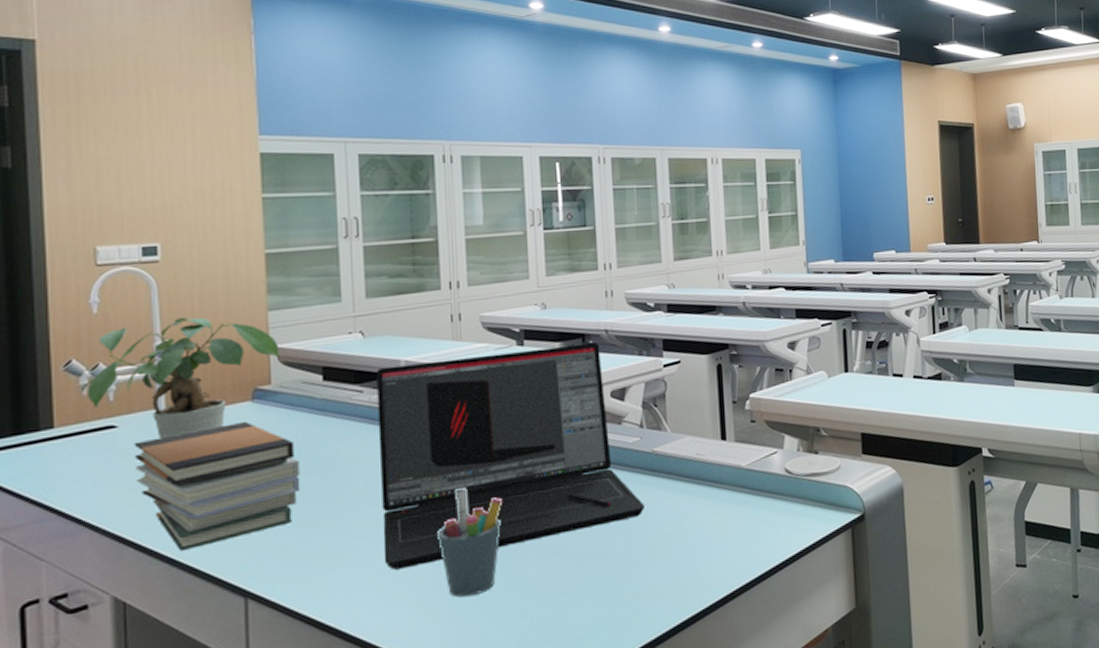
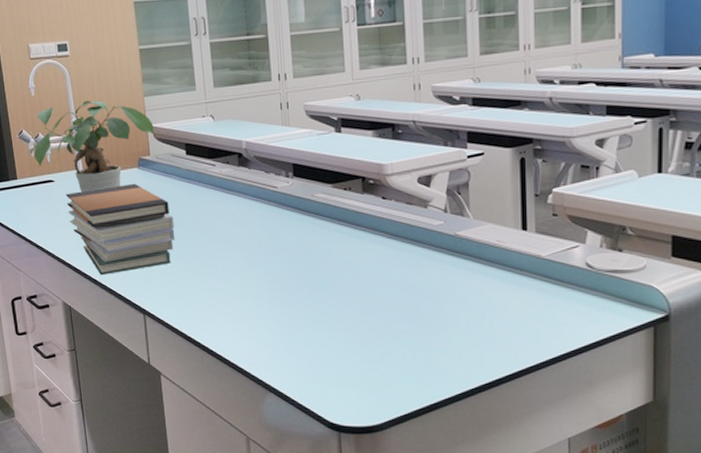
laptop: present [377,342,645,570] -> none [225,132,447,309]
pen holder: present [438,486,503,598] -> none [275,249,326,338]

